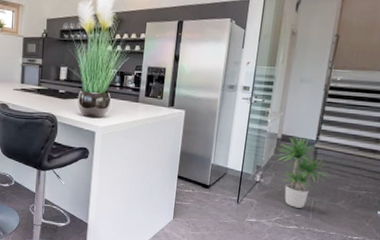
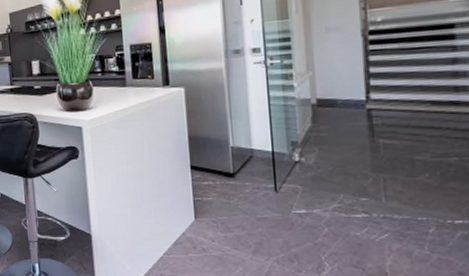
potted plant: present [274,136,330,208] -> none [313,98,399,190]

